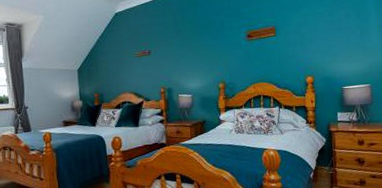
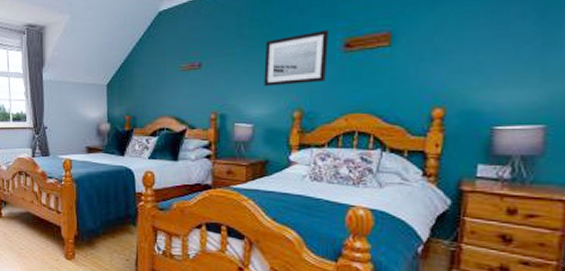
wall art: none [195,26,238,67] -> present [264,30,329,87]

